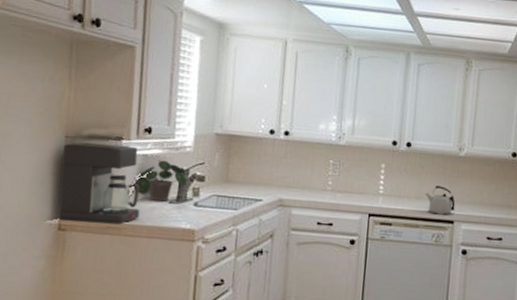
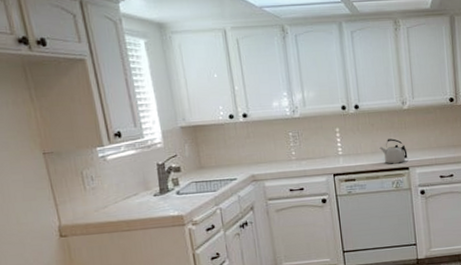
coffee maker: present [58,142,140,225] -> none [43,151,130,229]
potted plant: present [128,160,187,203] -> none [114,159,166,198]

